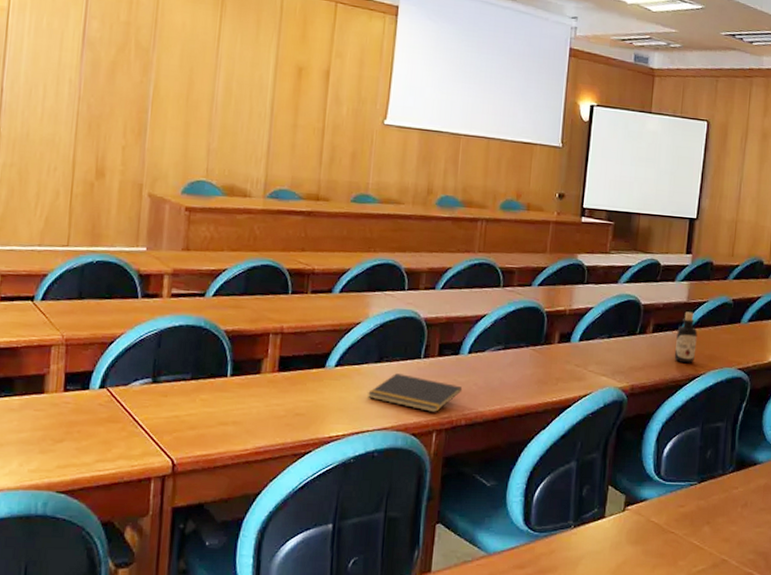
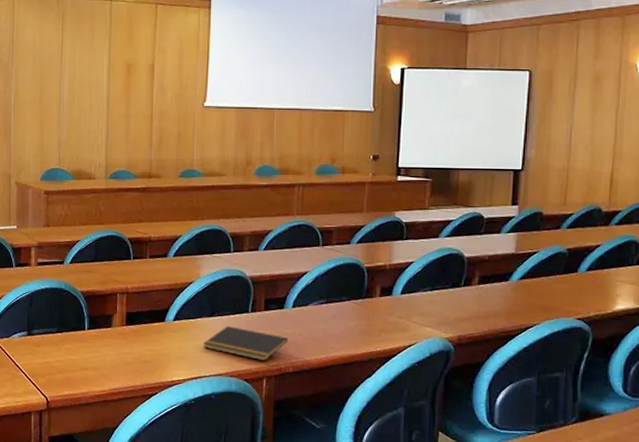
bottle: present [674,311,698,363] -> none [503,262,529,313]

